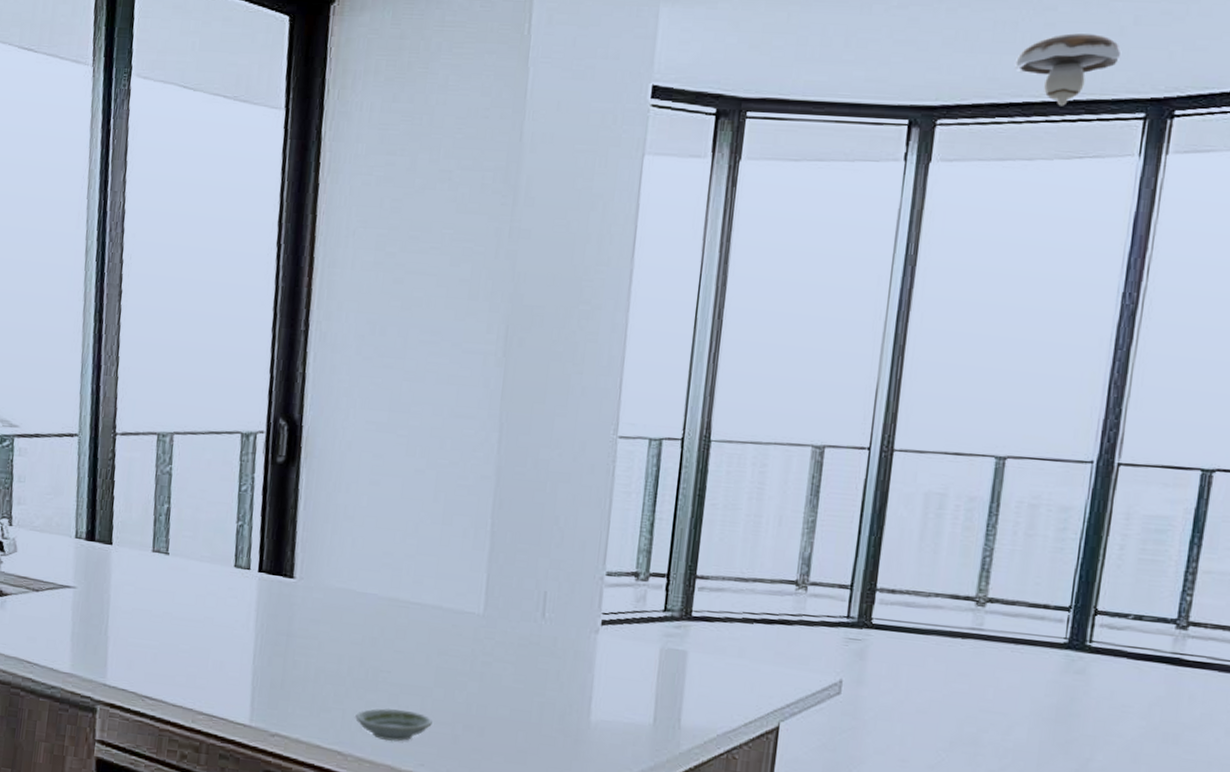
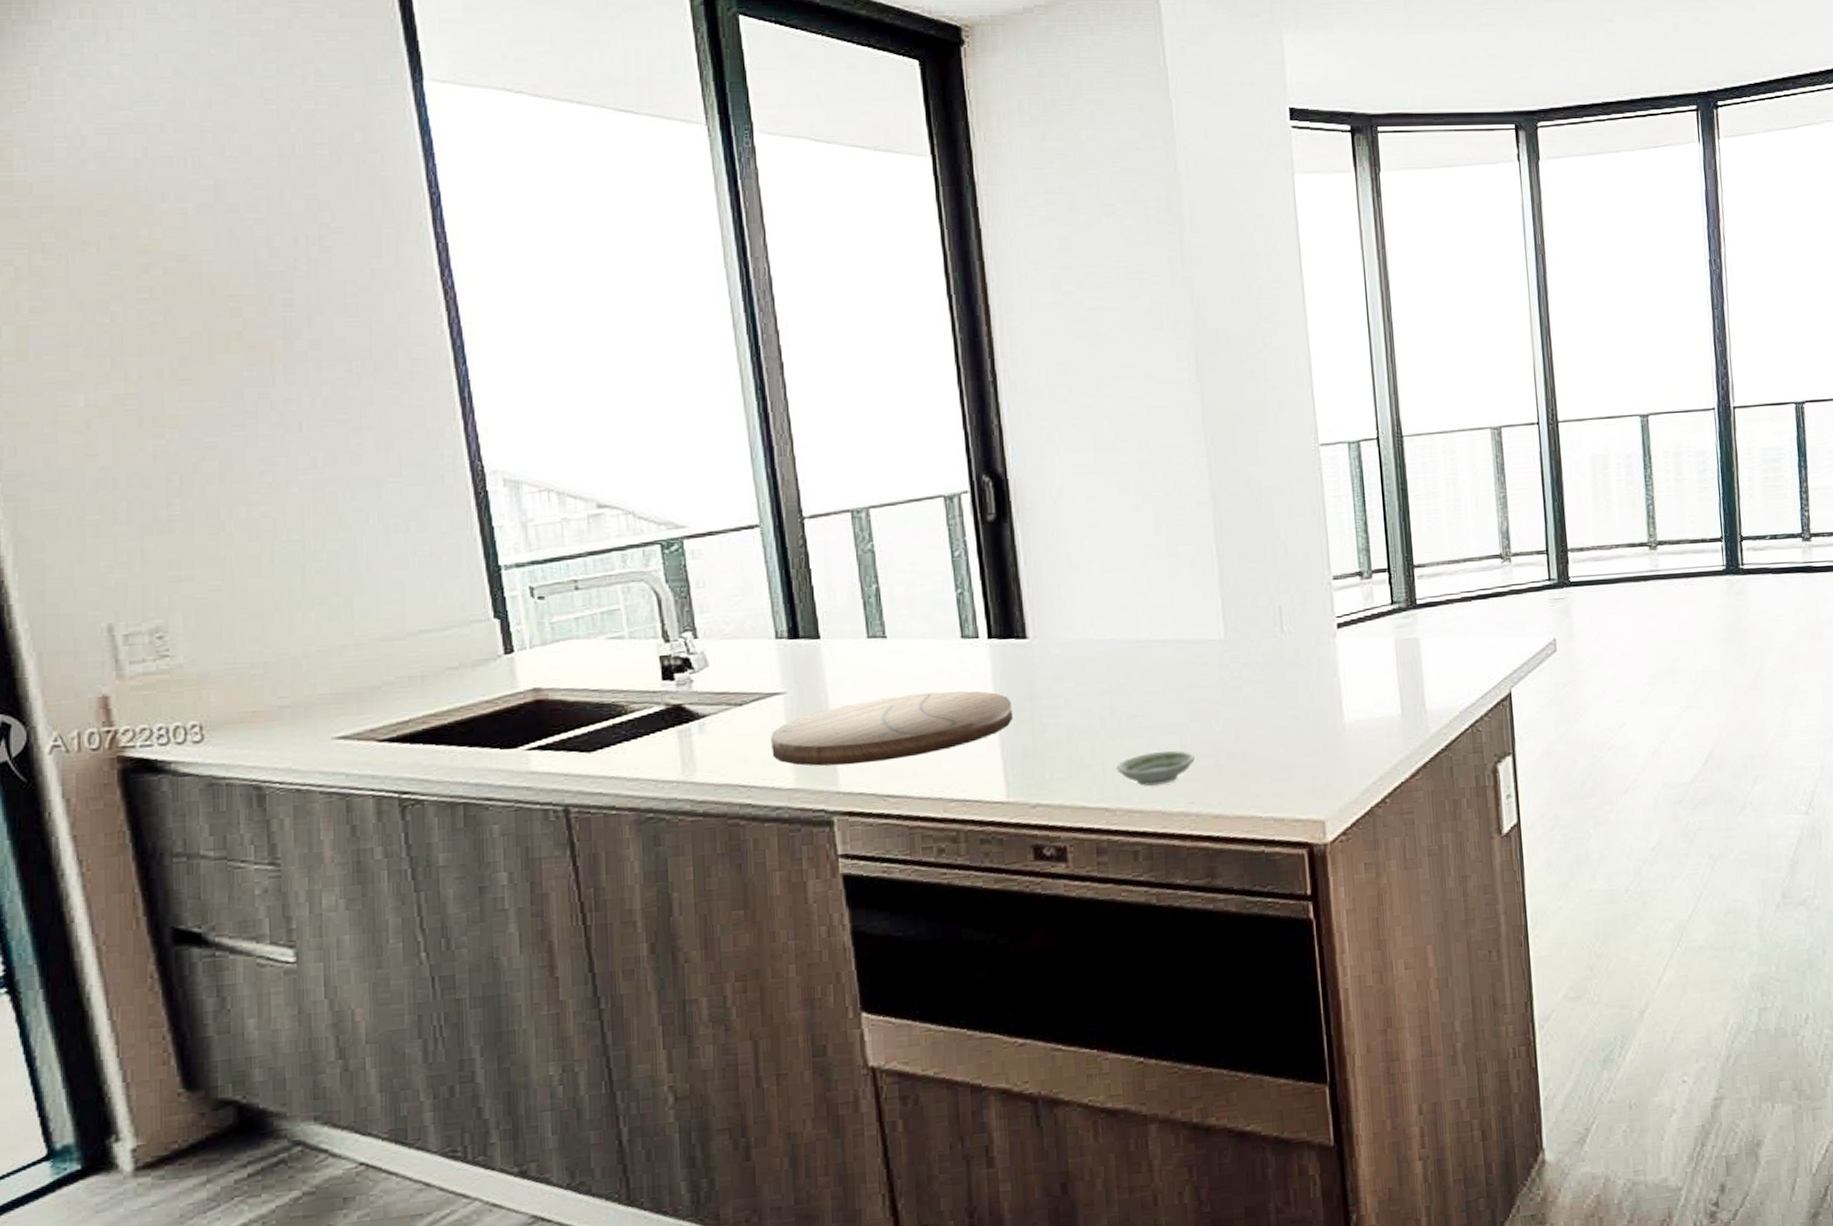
cutting board: none [56,608,269,667] -> present [771,690,1012,766]
mushroom: present [1014,32,1122,106] -> none [1589,39,1670,104]

